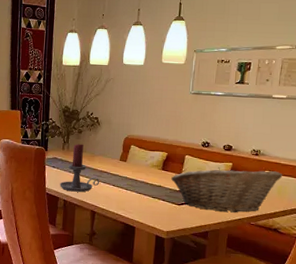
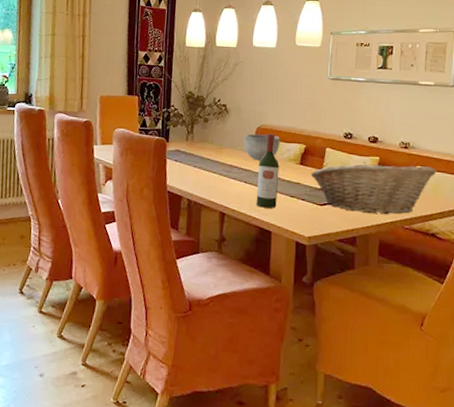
candle holder: present [60,144,100,192] -> none [183,134,230,190]
bowl: none [113,143,145,167] -> present [243,134,280,161]
wine bottle: none [122,143,144,208] -> present [256,133,279,209]

